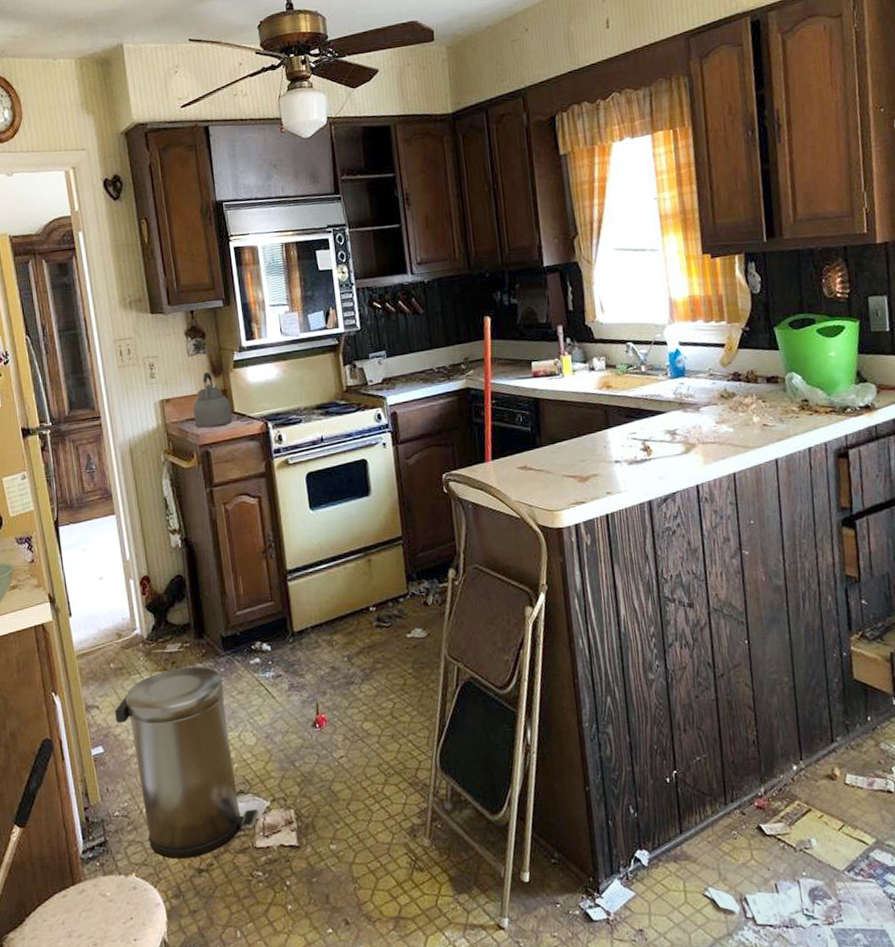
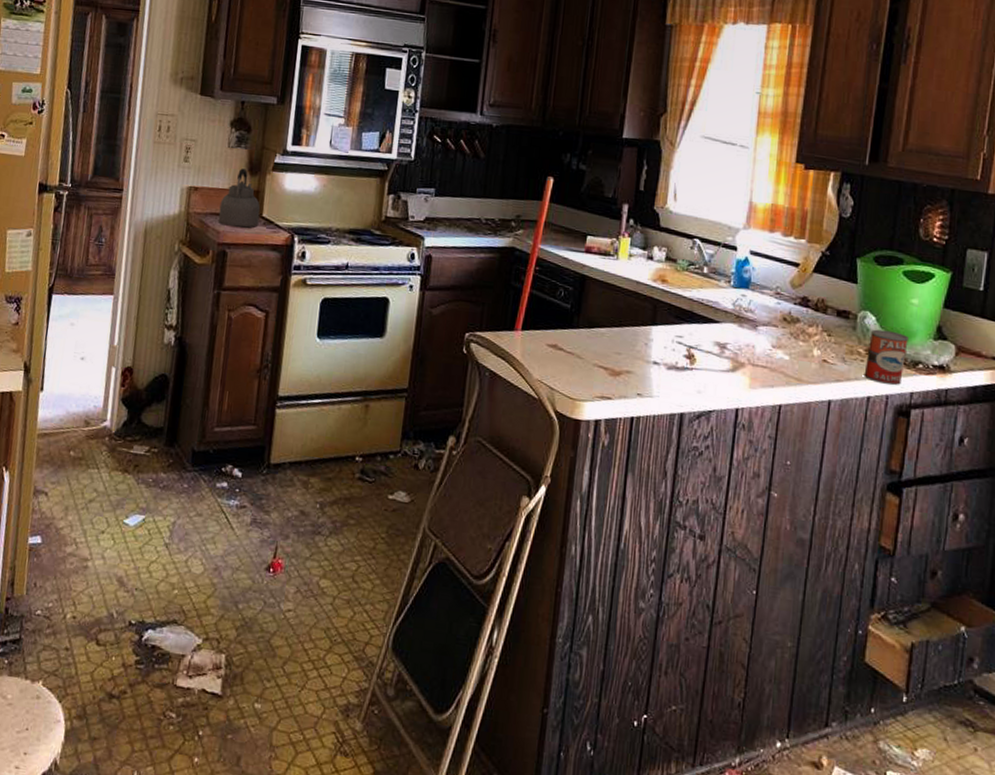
pedal bin: present [115,666,259,859] -> none [61,472,188,680]
can: none [799,385,835,434] -> present [864,329,909,386]

